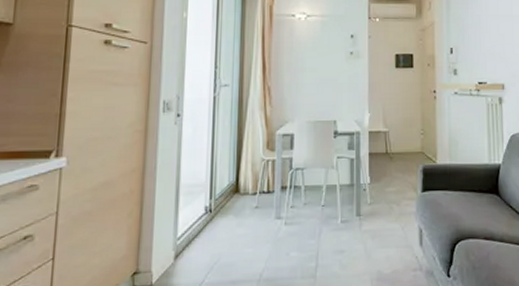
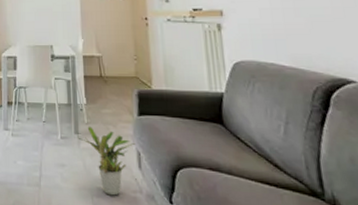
potted plant: none [359,206,418,277] -> present [78,126,136,196]

